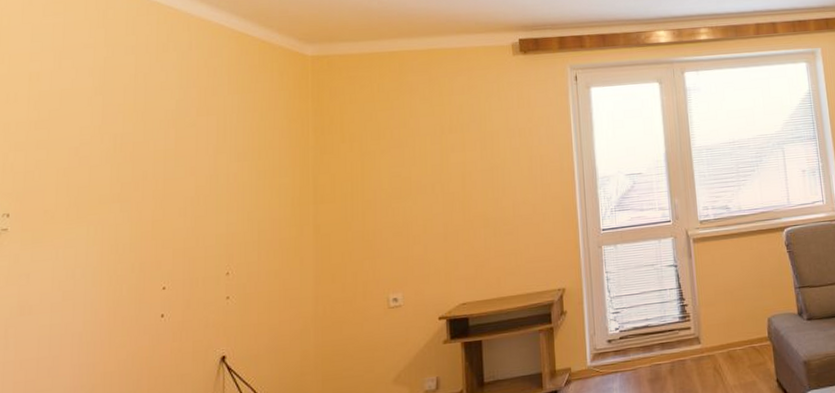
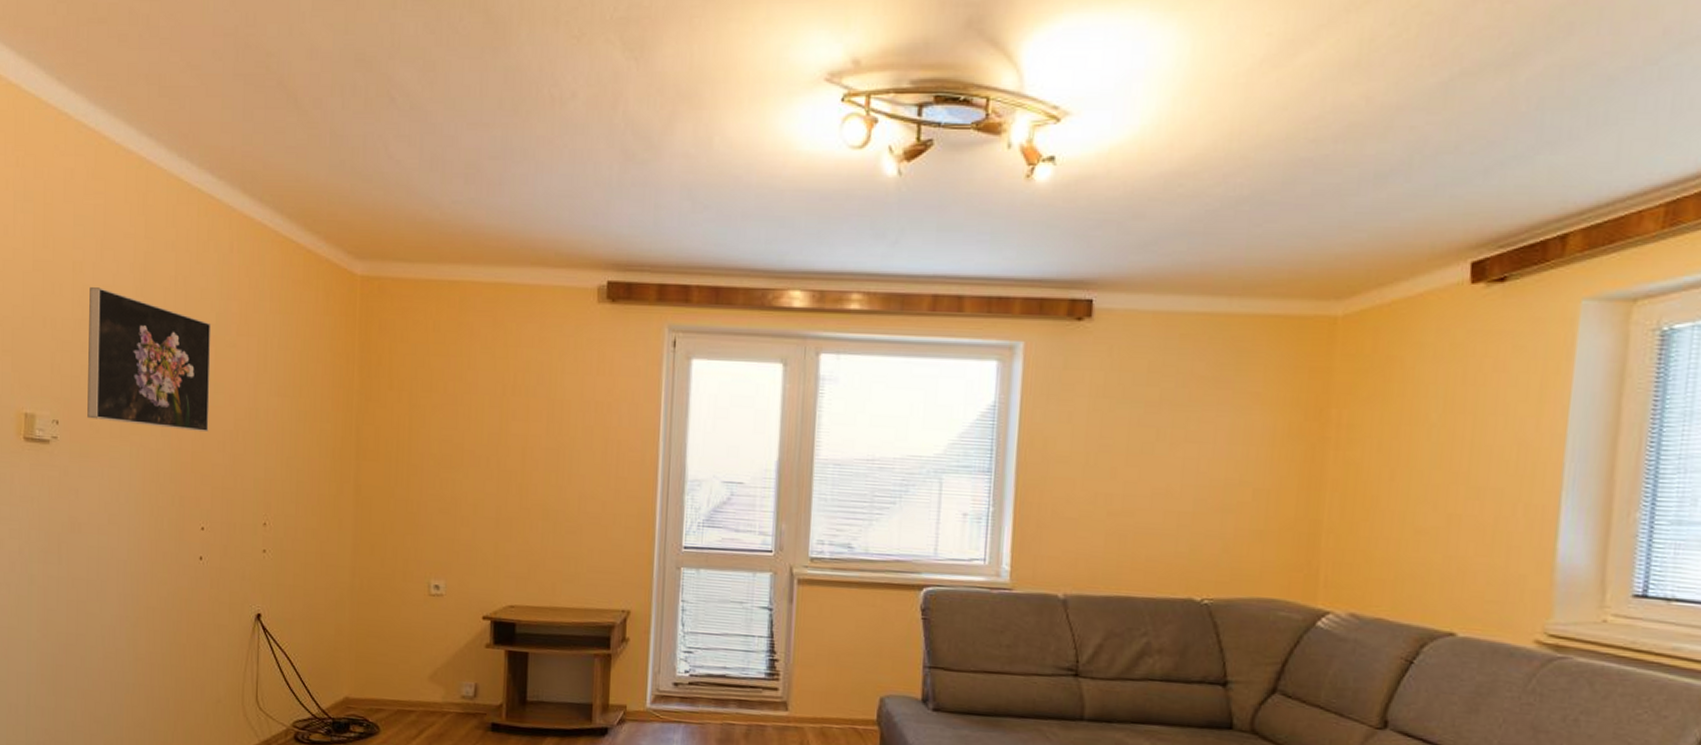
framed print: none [41,91,172,208] -> present [87,287,212,433]

